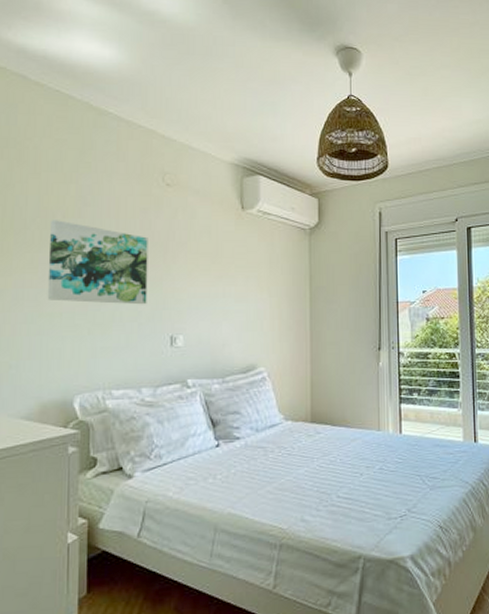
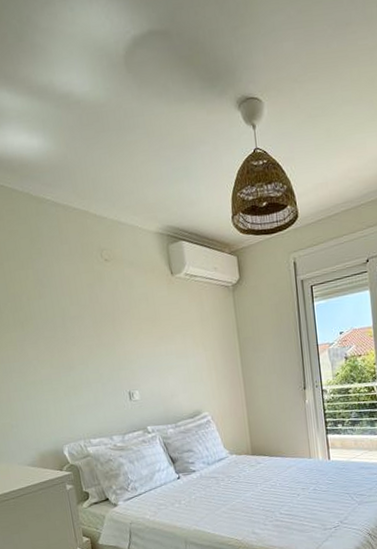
wall art: present [47,220,148,305] -> none [19,302,106,371]

